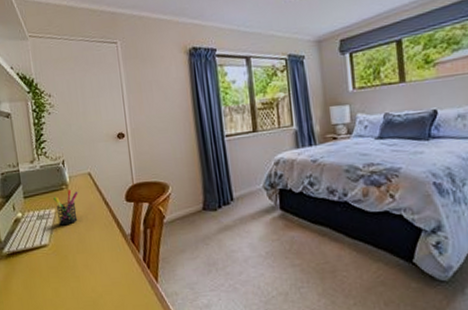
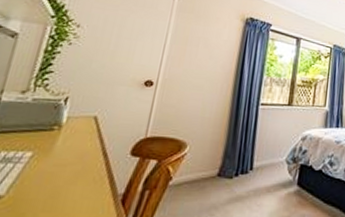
pen holder: present [53,190,78,226] -> none [30,132,73,175]

